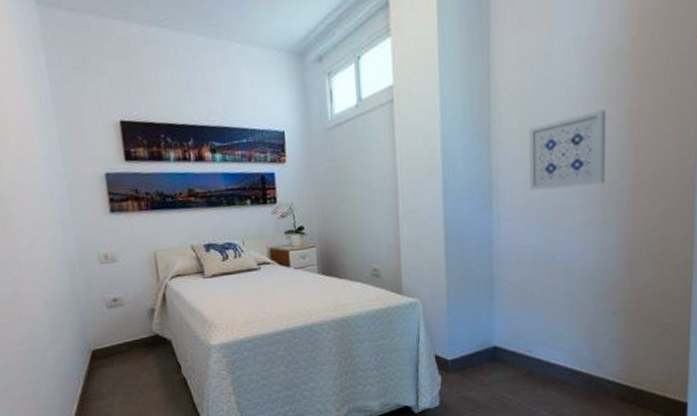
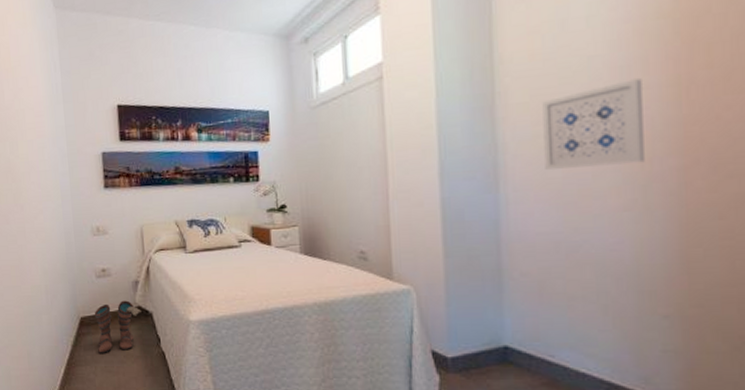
boots: none [107,329,160,385] -> present [94,300,142,353]

